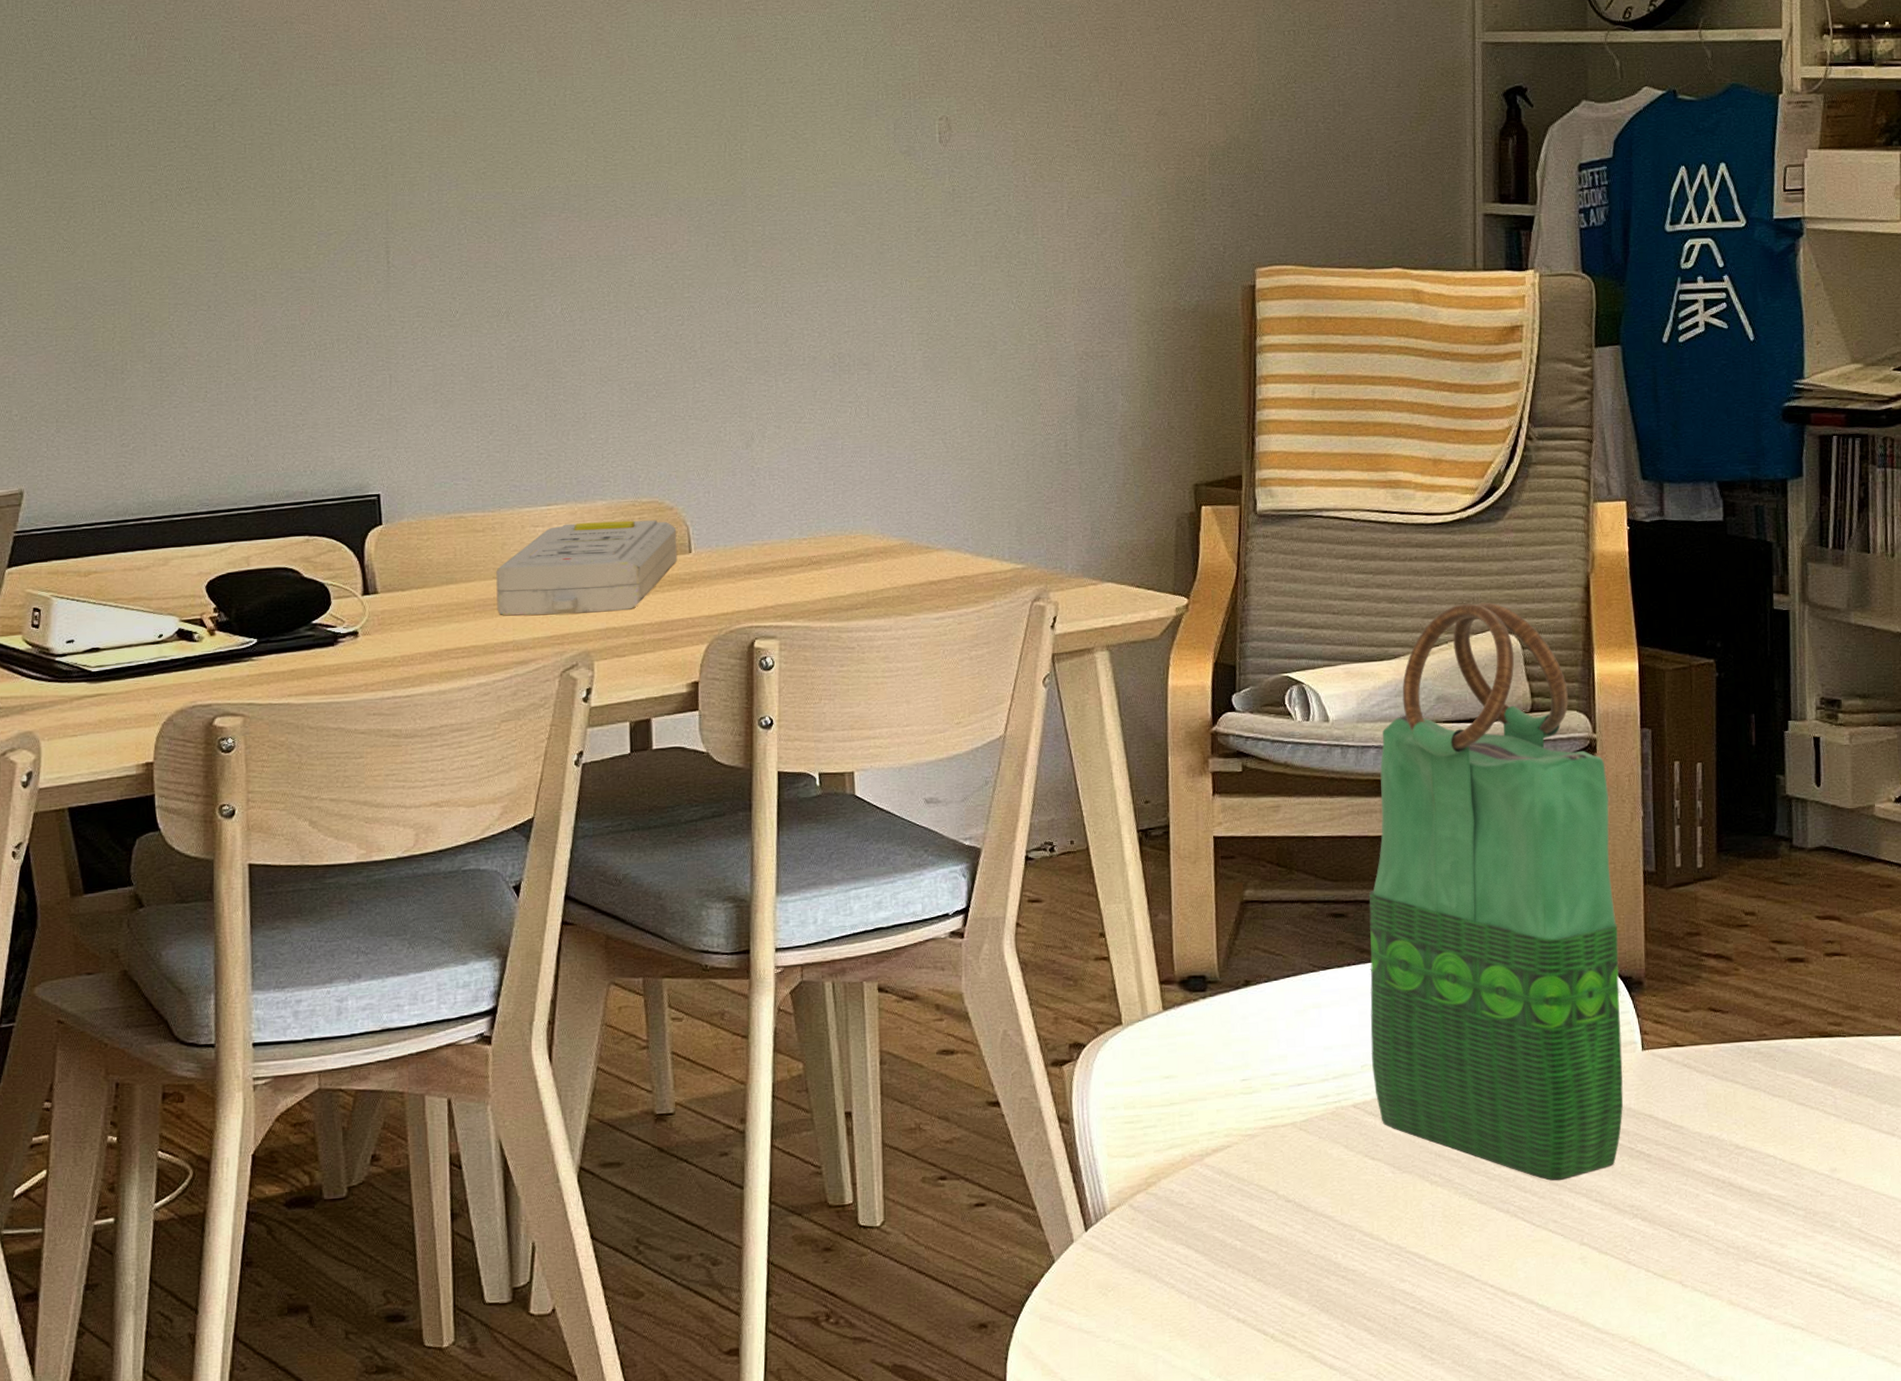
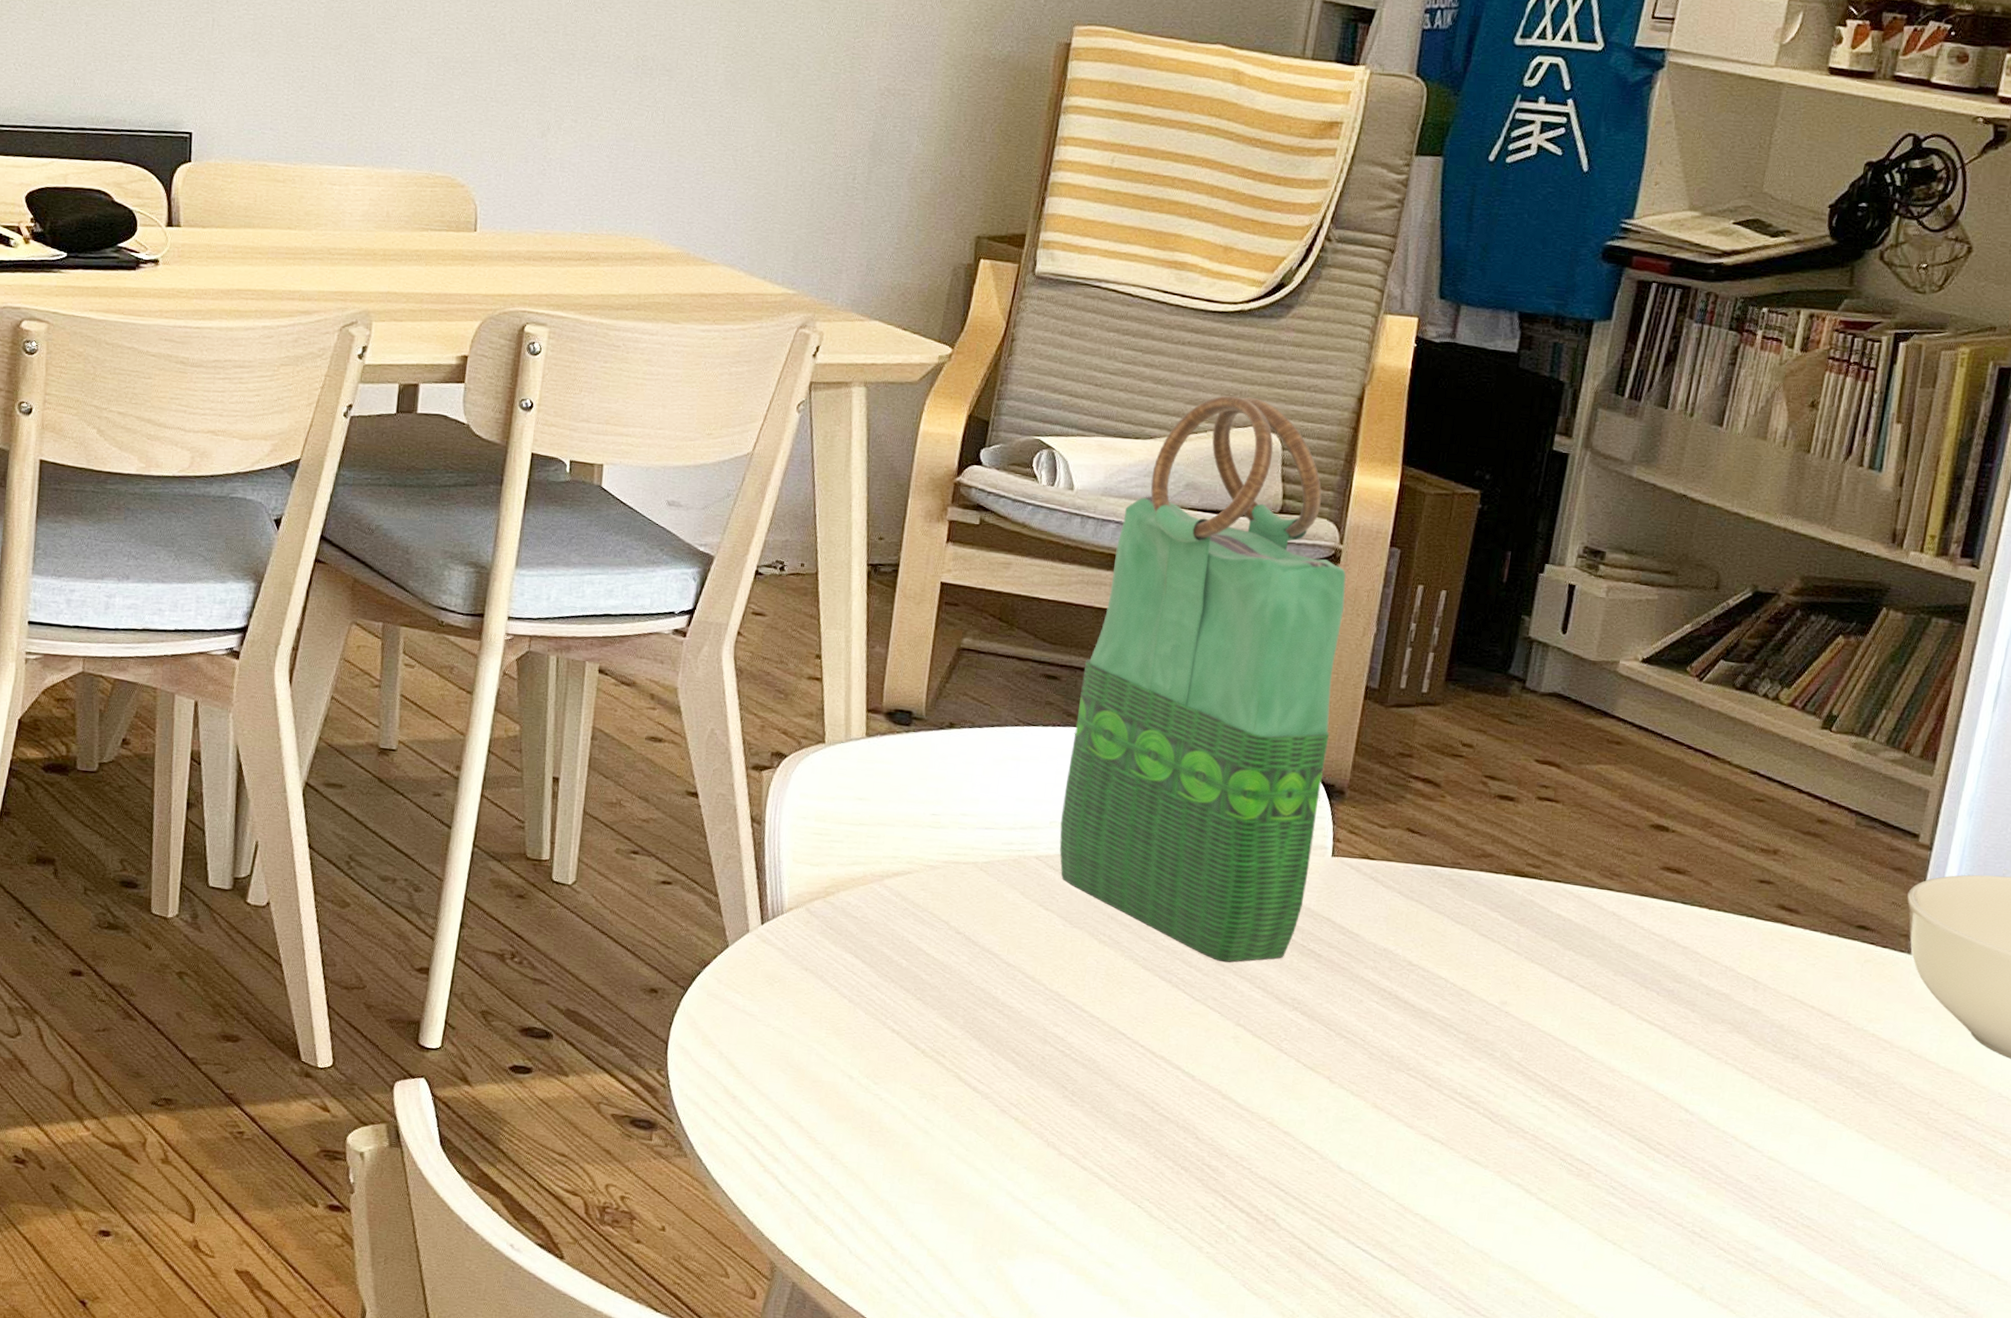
power strip: present [496,520,678,616] -> none [288,186,465,278]

